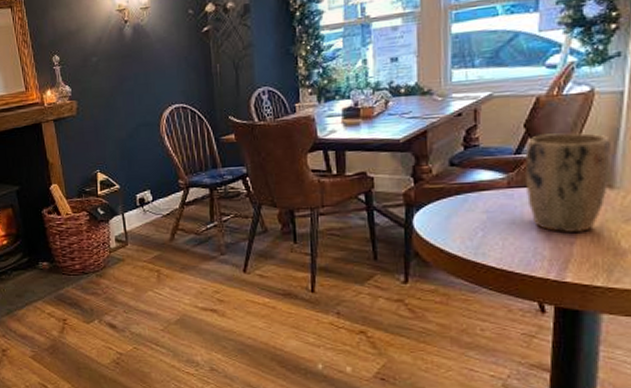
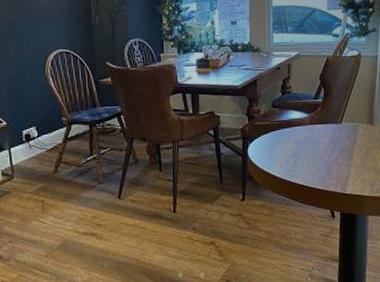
plant pot: present [524,133,611,232] -> none [320,84,371,157]

